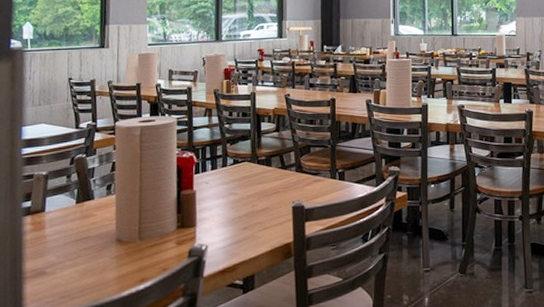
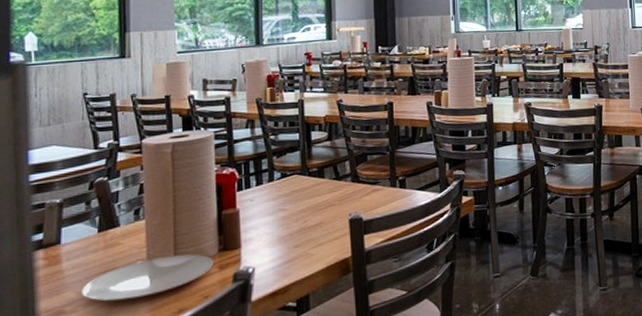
plate: none [60,228,172,267] -> present [82,254,213,302]

